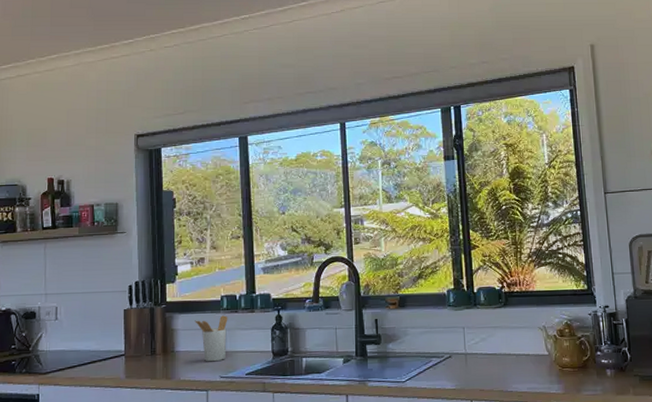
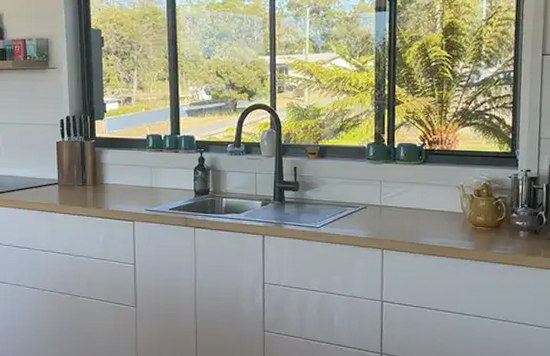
utensil holder: present [195,315,228,362] -> none [122,153,153,196]

